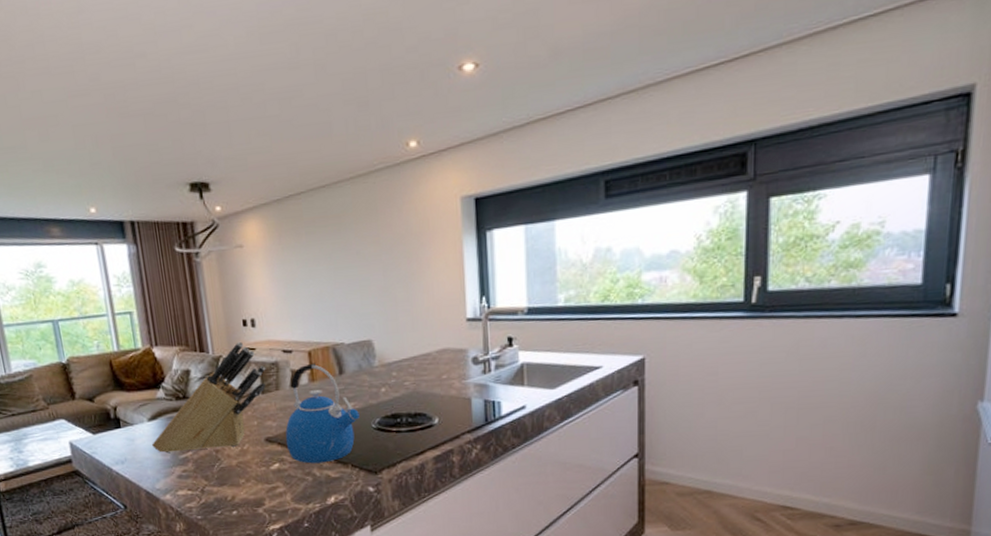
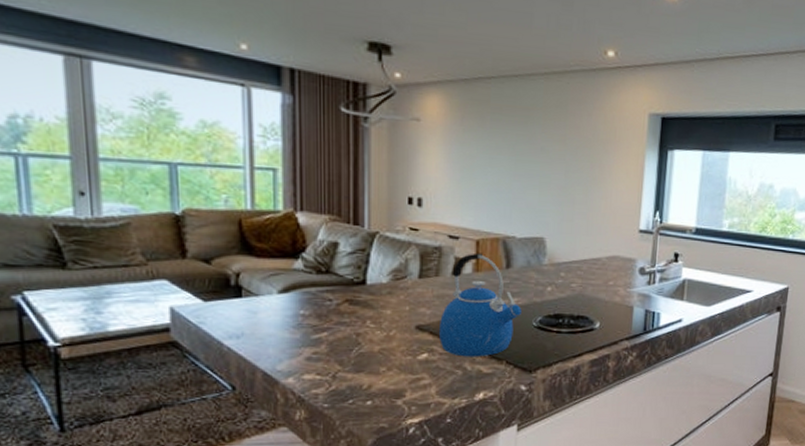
knife block: present [152,341,266,453] -> none [279,219,428,331]

